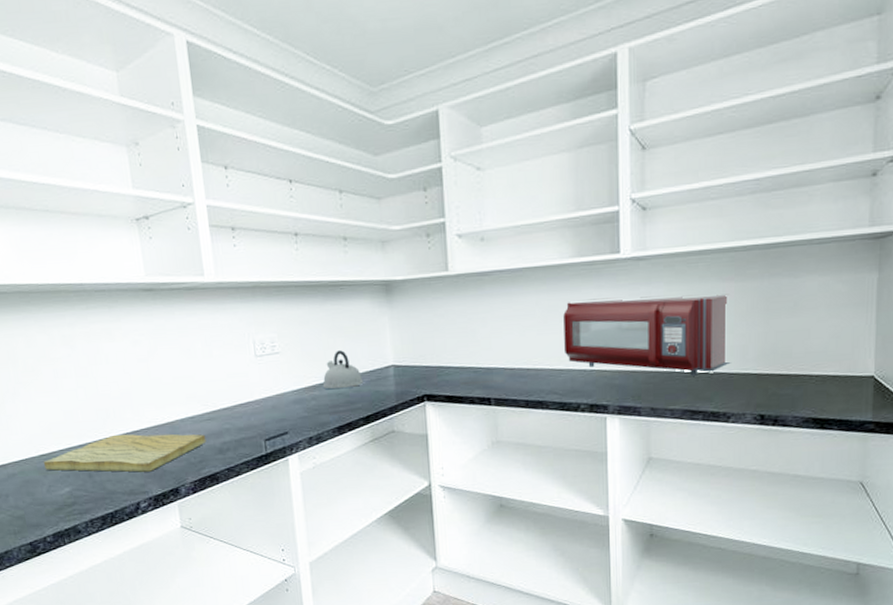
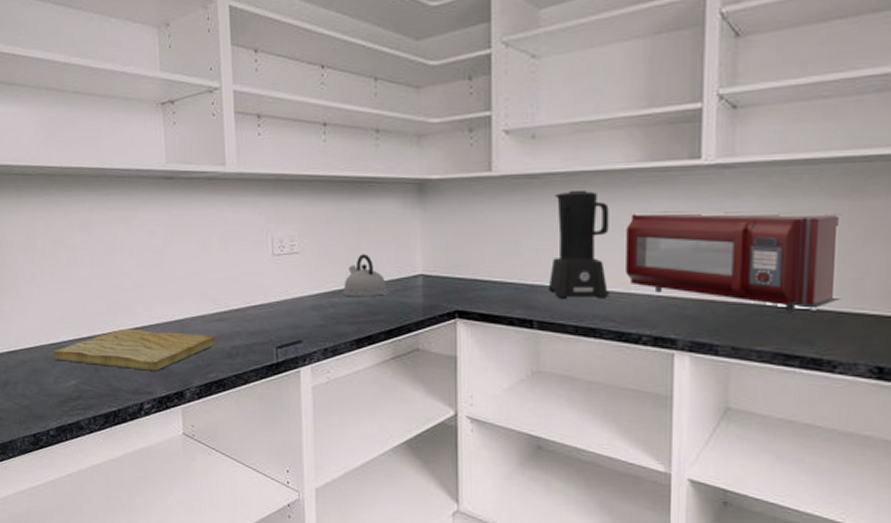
blender: none [501,284,551,378] -> present [548,191,609,299]

